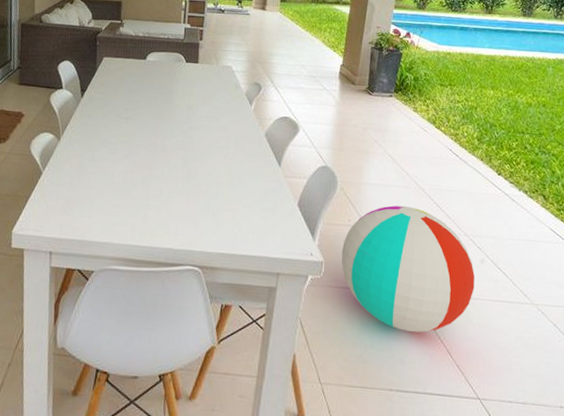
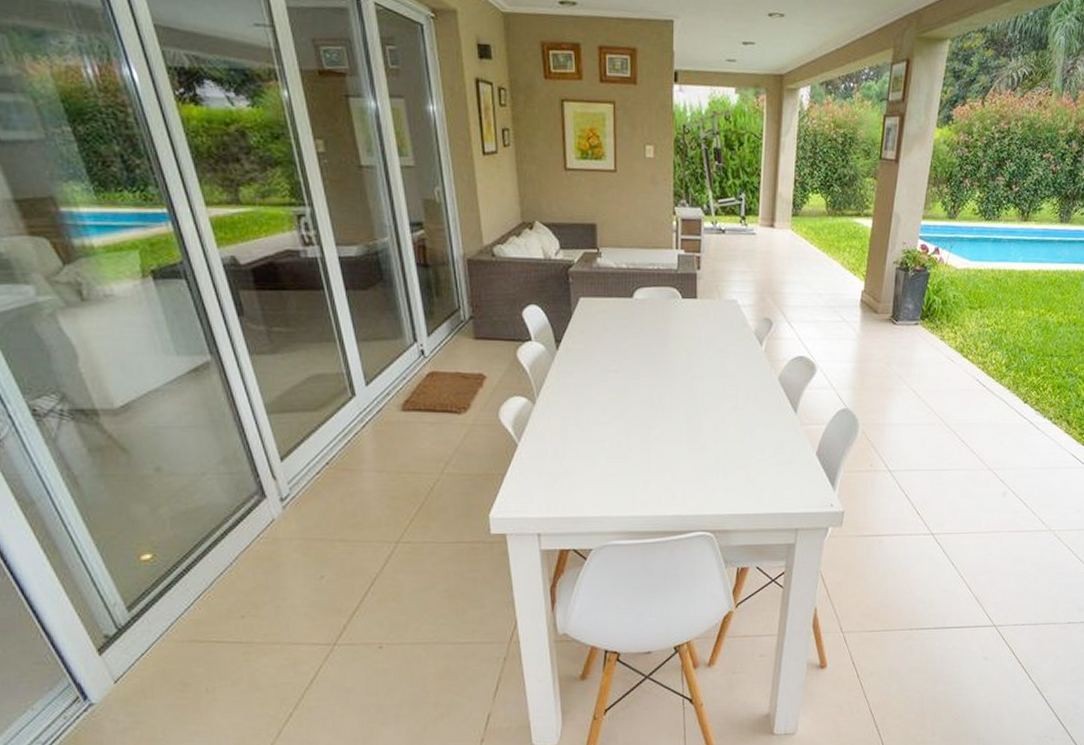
beach ball: present [341,205,475,333] -> none [862,444,996,571]

